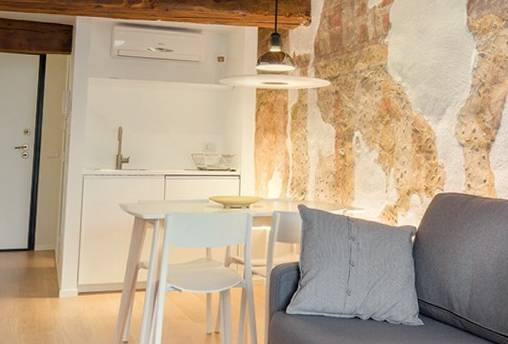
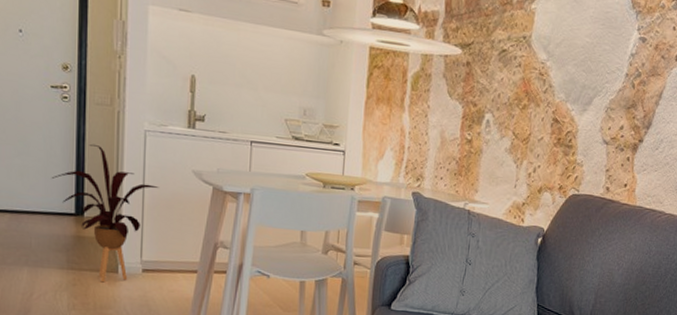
house plant: none [11,189,93,307] -> present [51,143,159,283]

